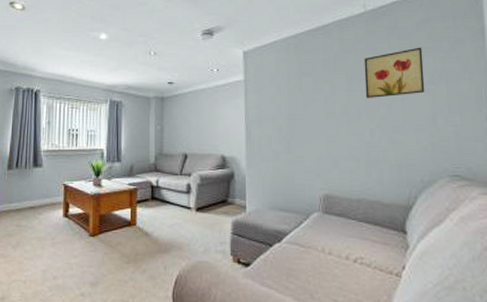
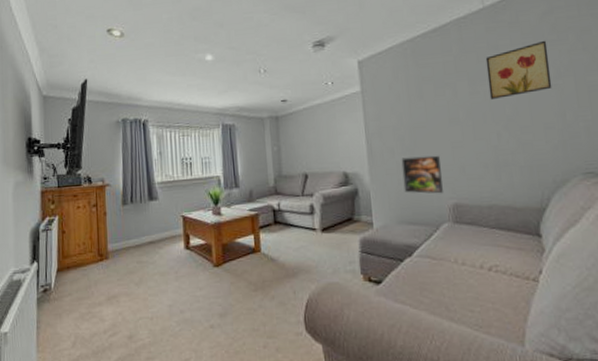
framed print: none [277,146,315,184] -> present [401,155,443,194]

